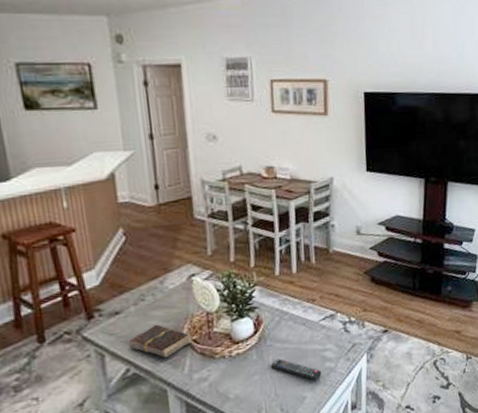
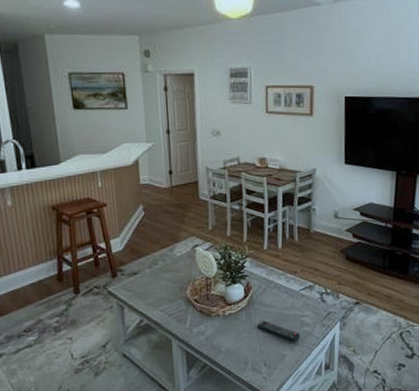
book: present [128,324,192,359] -> none [142,284,193,313]

